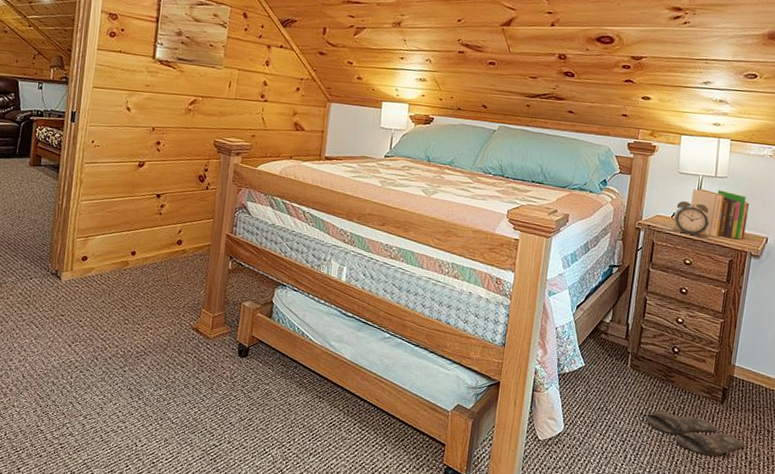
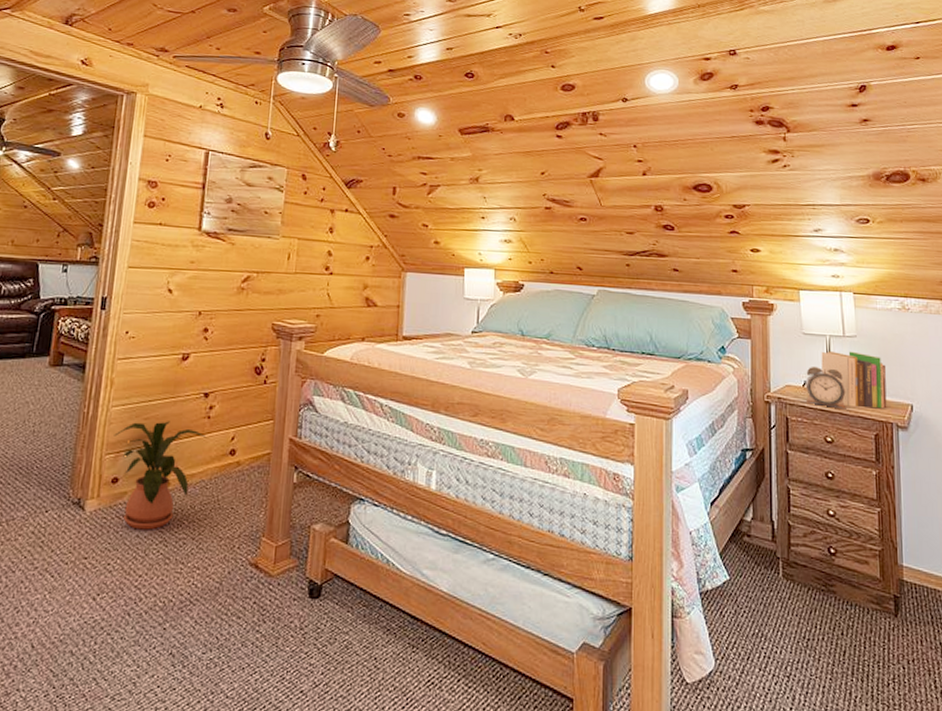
house plant: none [83,214,158,298] -> present [114,421,207,530]
slippers: present [648,411,744,456] -> none [813,633,930,688]

